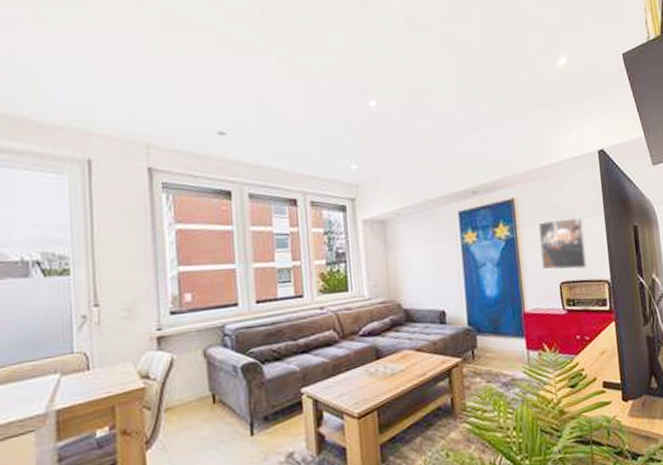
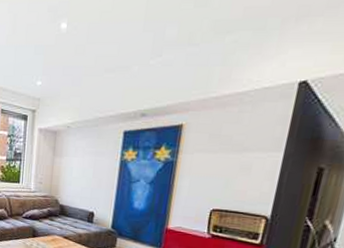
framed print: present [538,216,588,270] -> none [196,149,255,201]

